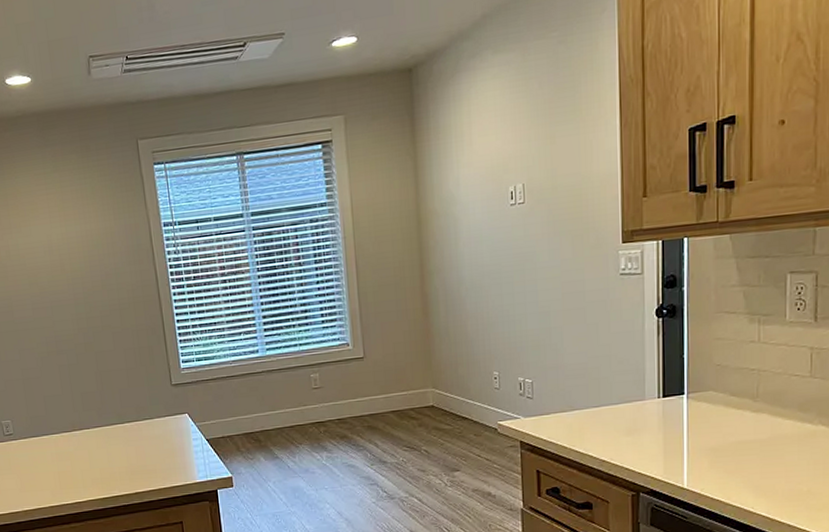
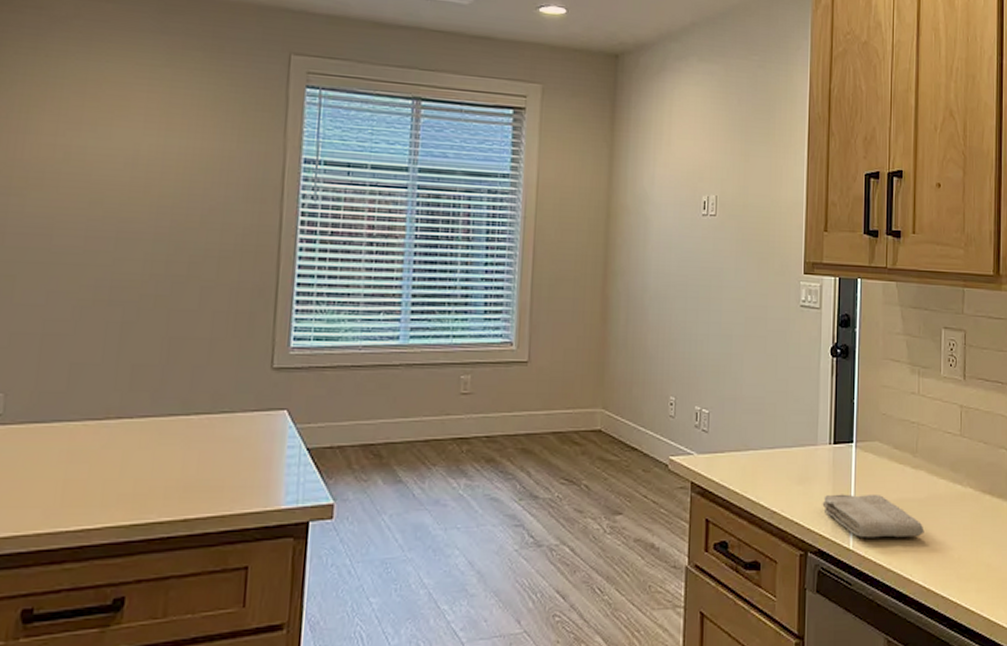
washcloth: none [653,438,768,478] -> present [822,494,924,538]

